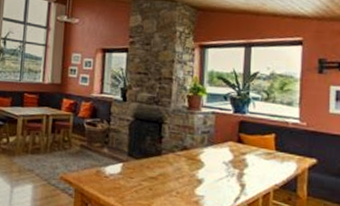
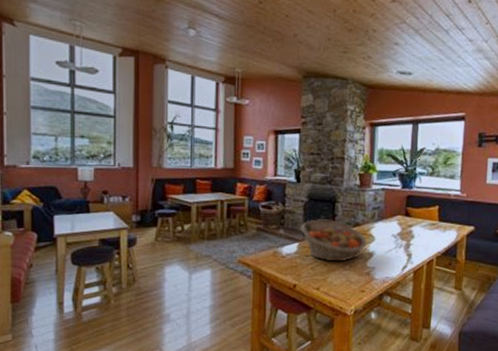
fruit basket: none [125,140,196,187] -> present [300,219,367,262]

